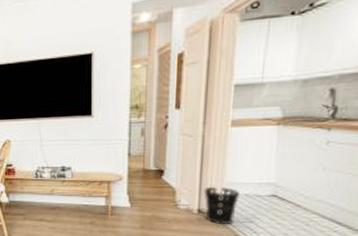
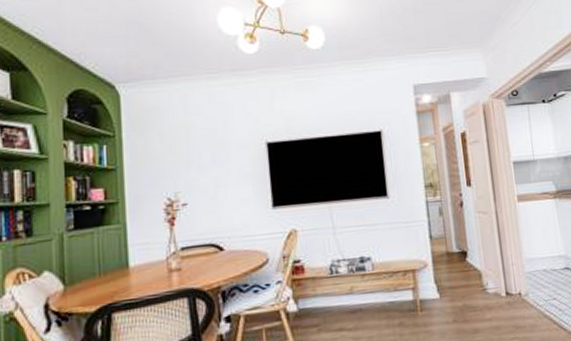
wastebasket: present [204,187,240,224] -> none [507,264,540,306]

